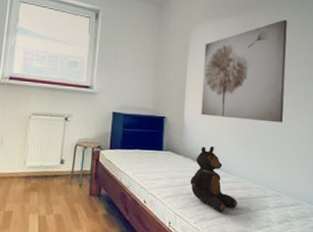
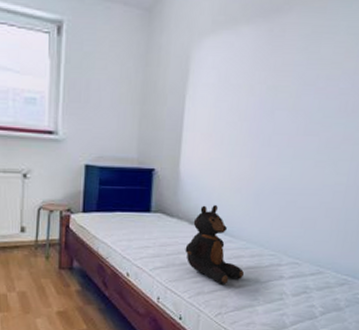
wall art: present [201,19,287,123] -> none [202,24,332,172]

